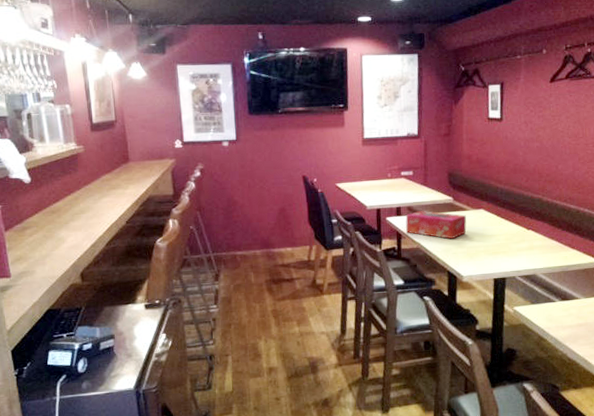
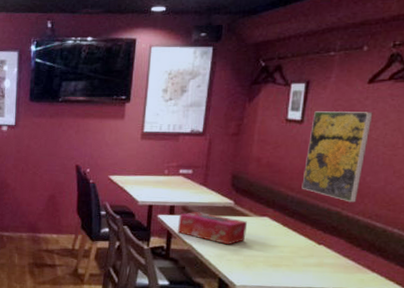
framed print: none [508,107,557,189] -> present [301,111,373,203]

